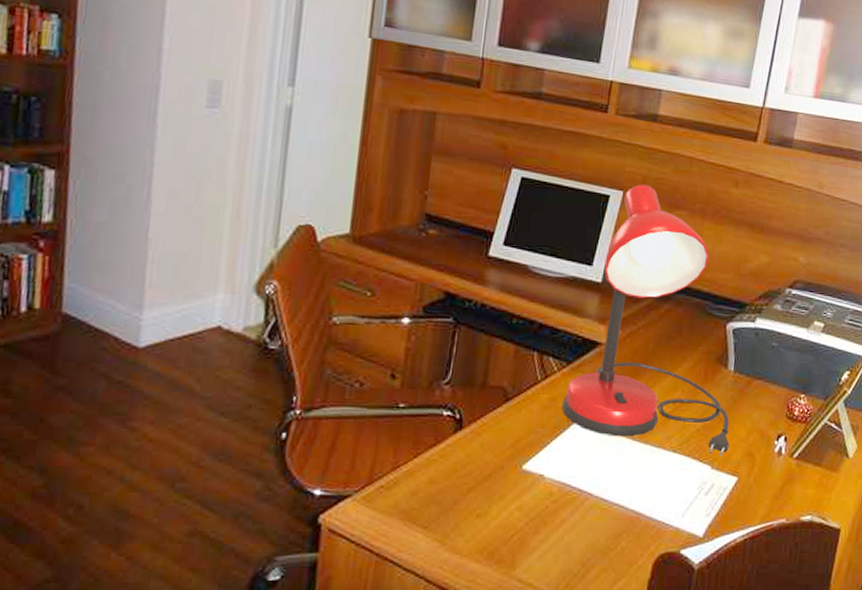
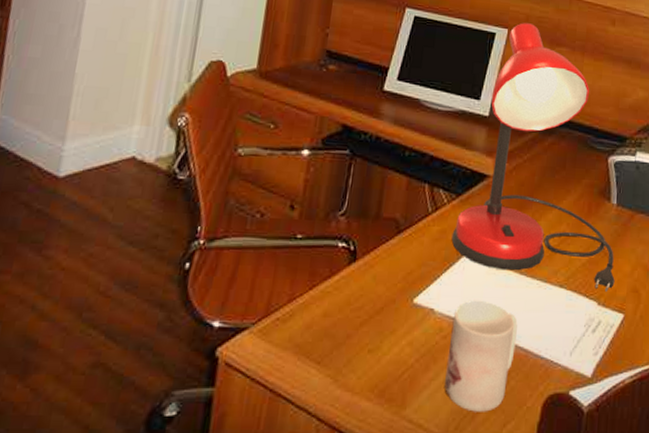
mug: none [555,465,630,571] -> present [444,300,518,412]

